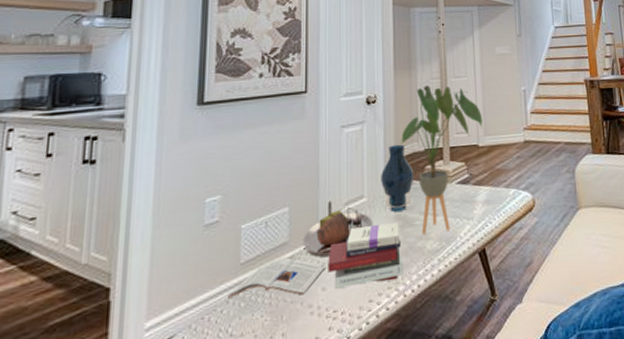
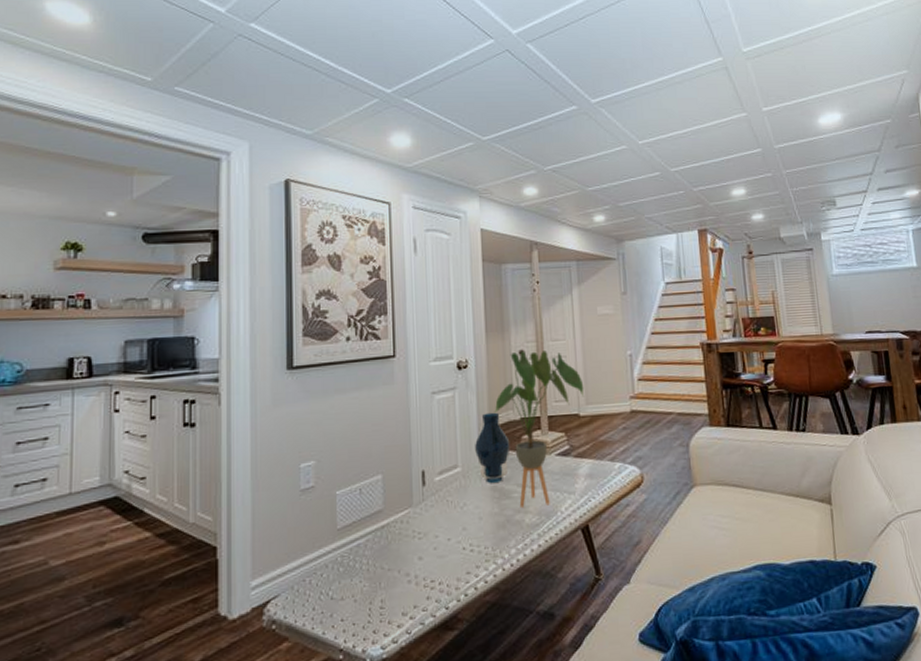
magazine: present [228,257,326,299] -> none [327,524,422,563]
serving tray: present [302,206,373,258] -> none [397,476,469,527]
books: present [328,221,404,289] -> none [423,493,502,559]

